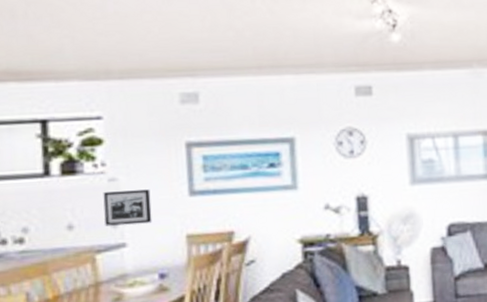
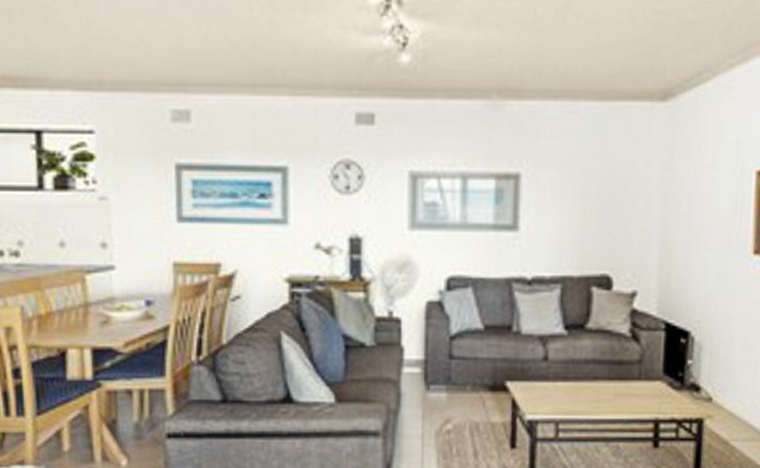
picture frame: present [103,189,152,226] -> none [93,211,140,247]

